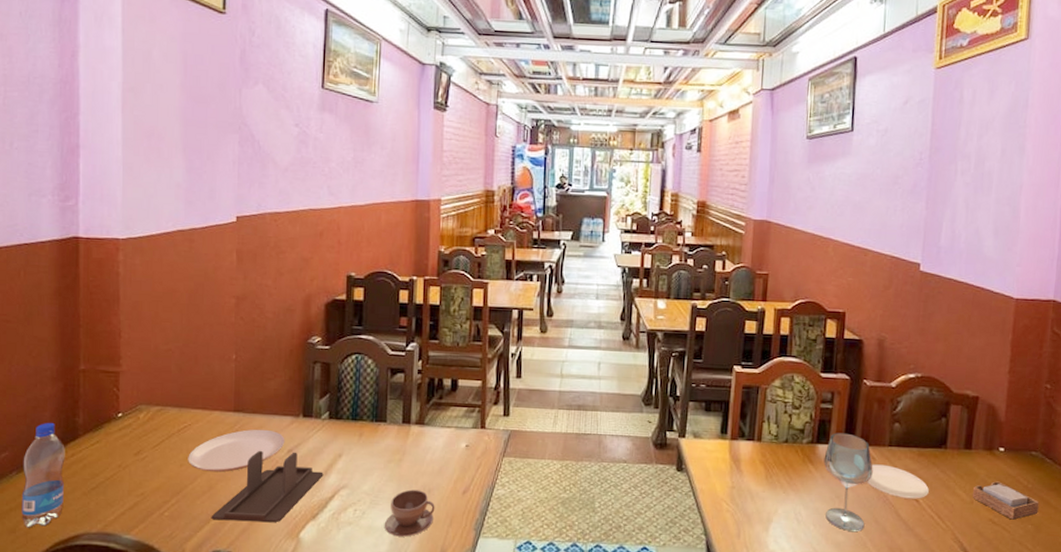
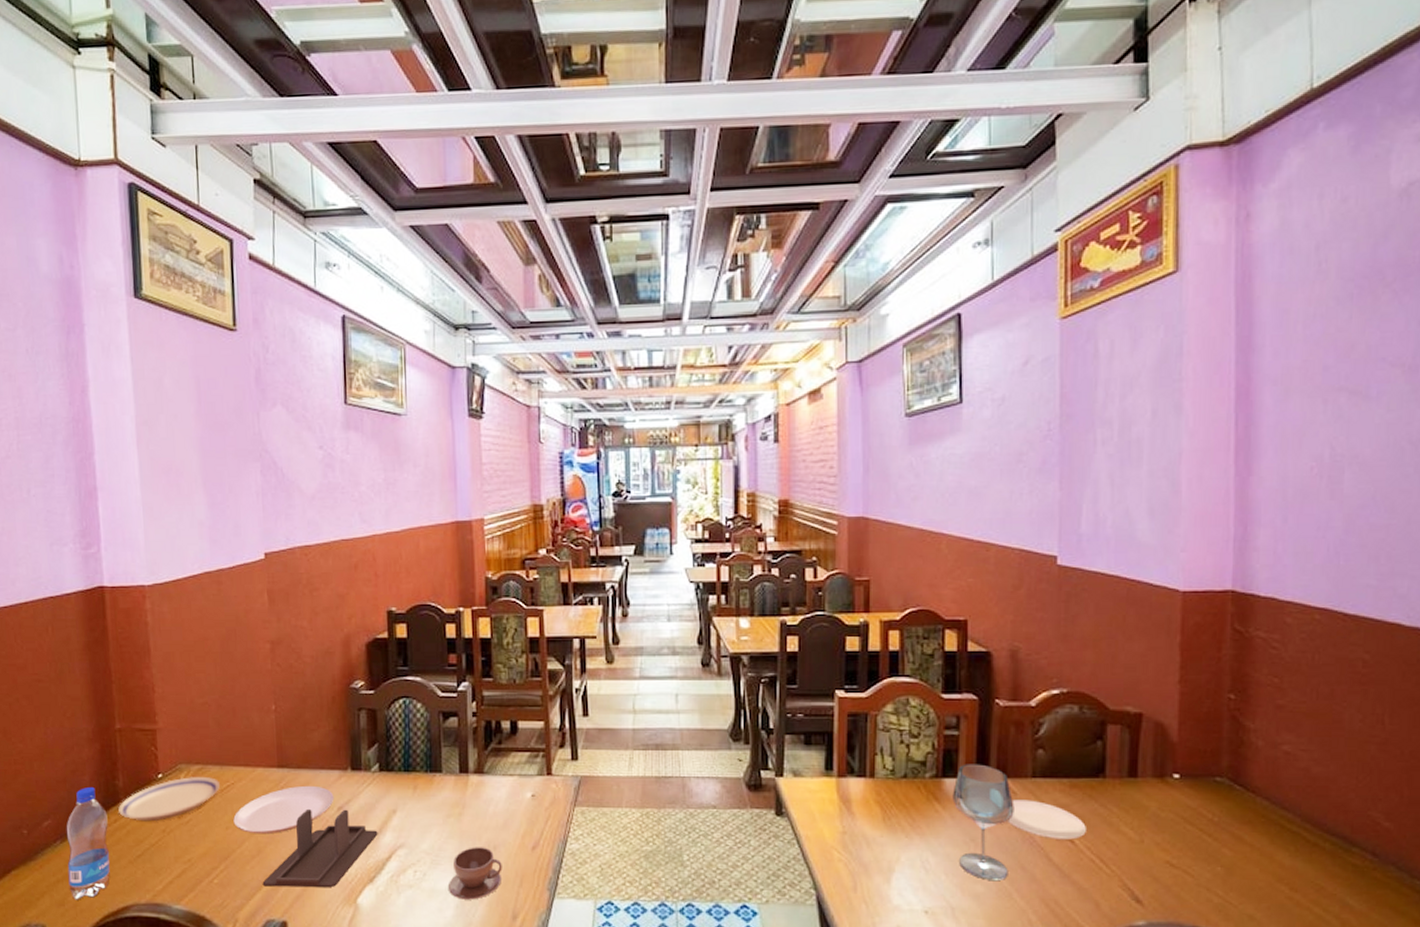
plate: none [77,417,178,457] -> present [118,777,221,822]
napkin holder: present [972,481,1039,520] -> none [1141,815,1230,861]

